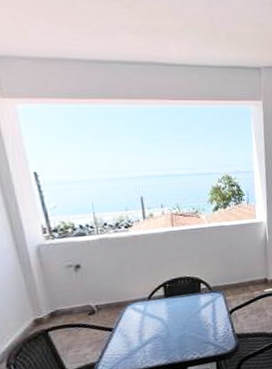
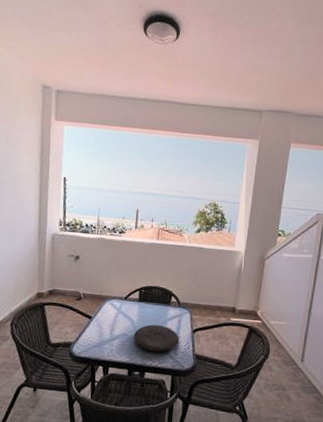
plate: none [166,315,217,345] -> present [133,324,179,352]

